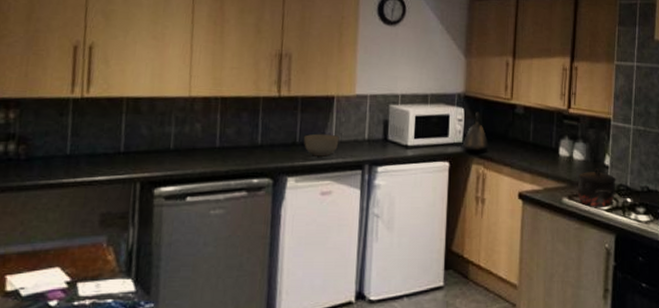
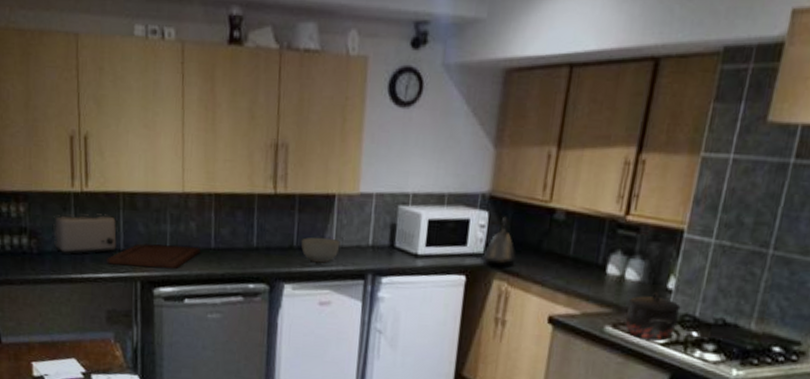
toaster: none [46,118,118,159] -> present [53,213,117,255]
cutting board: none [104,145,205,169] -> present [107,243,200,270]

